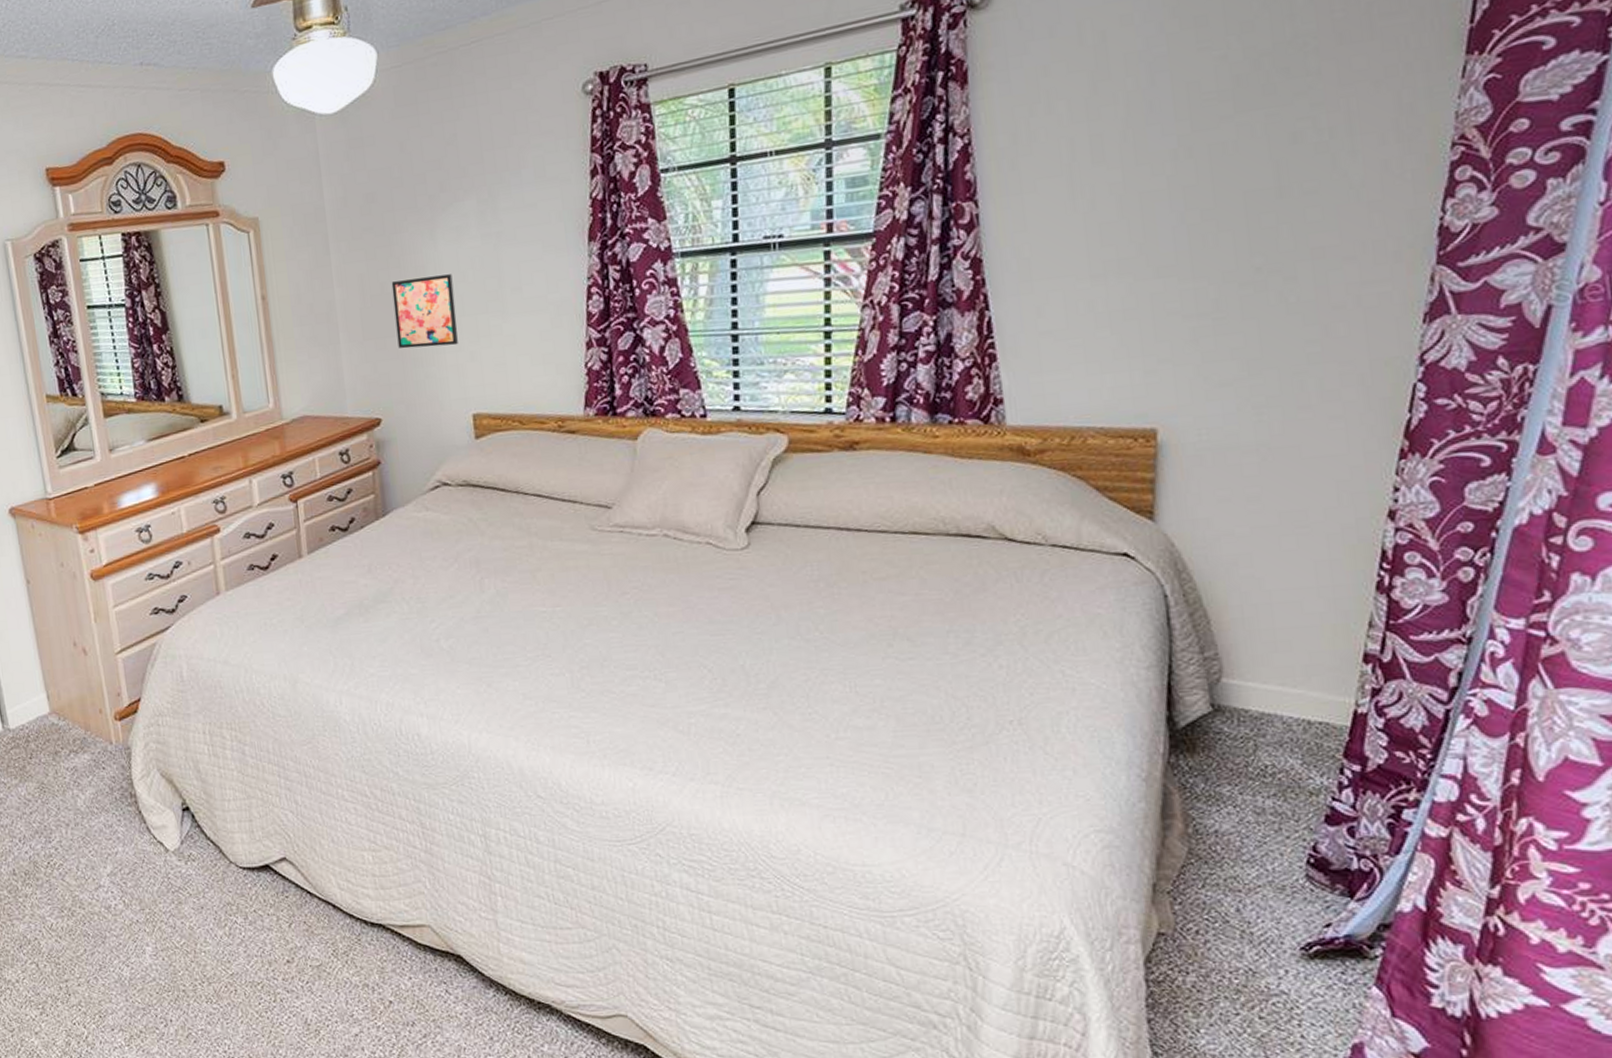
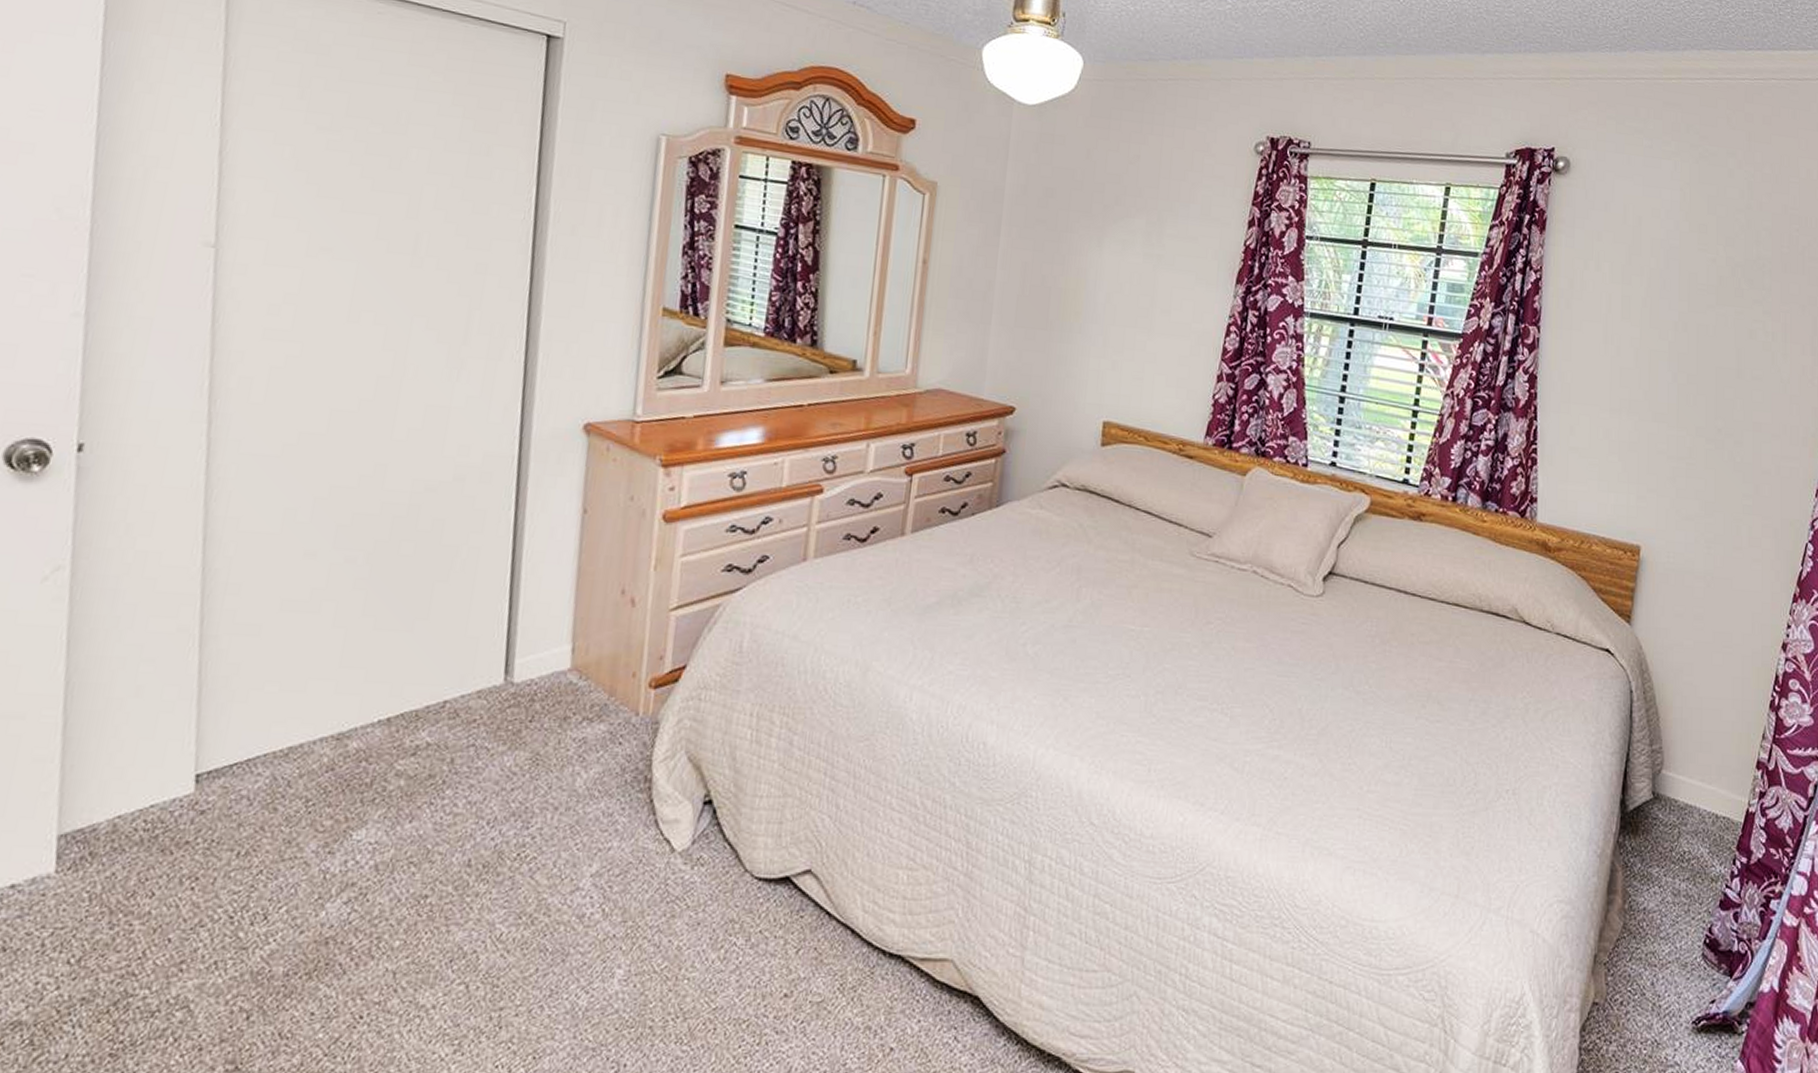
wall art: present [391,274,458,349] -> none [1046,277,1110,352]

